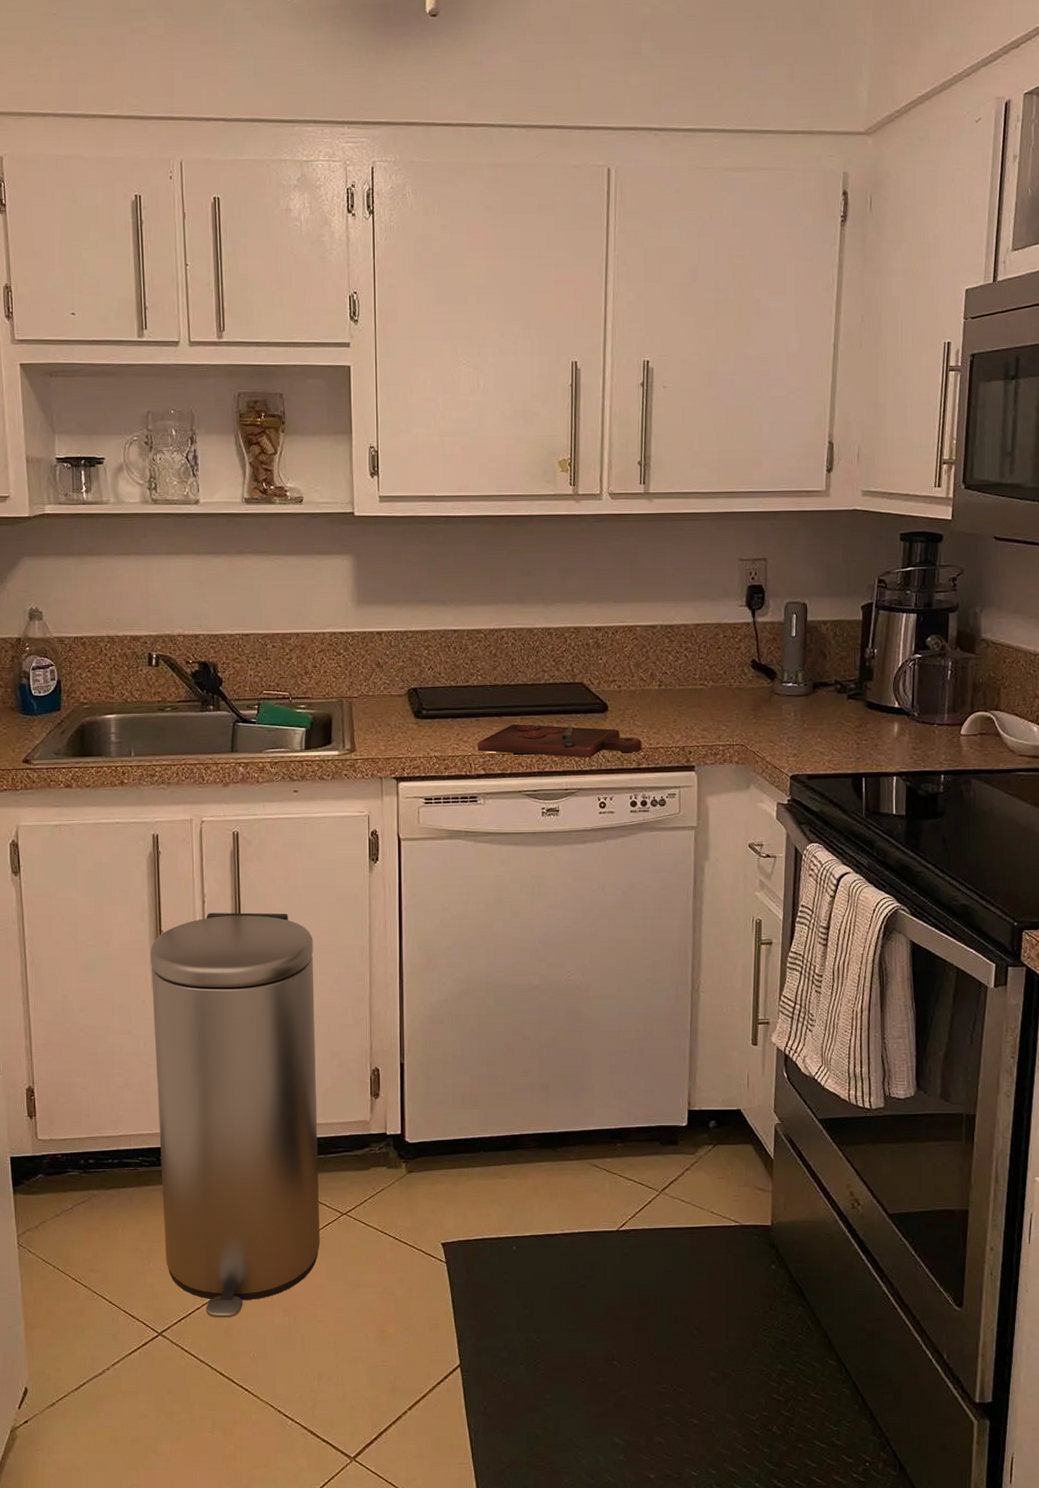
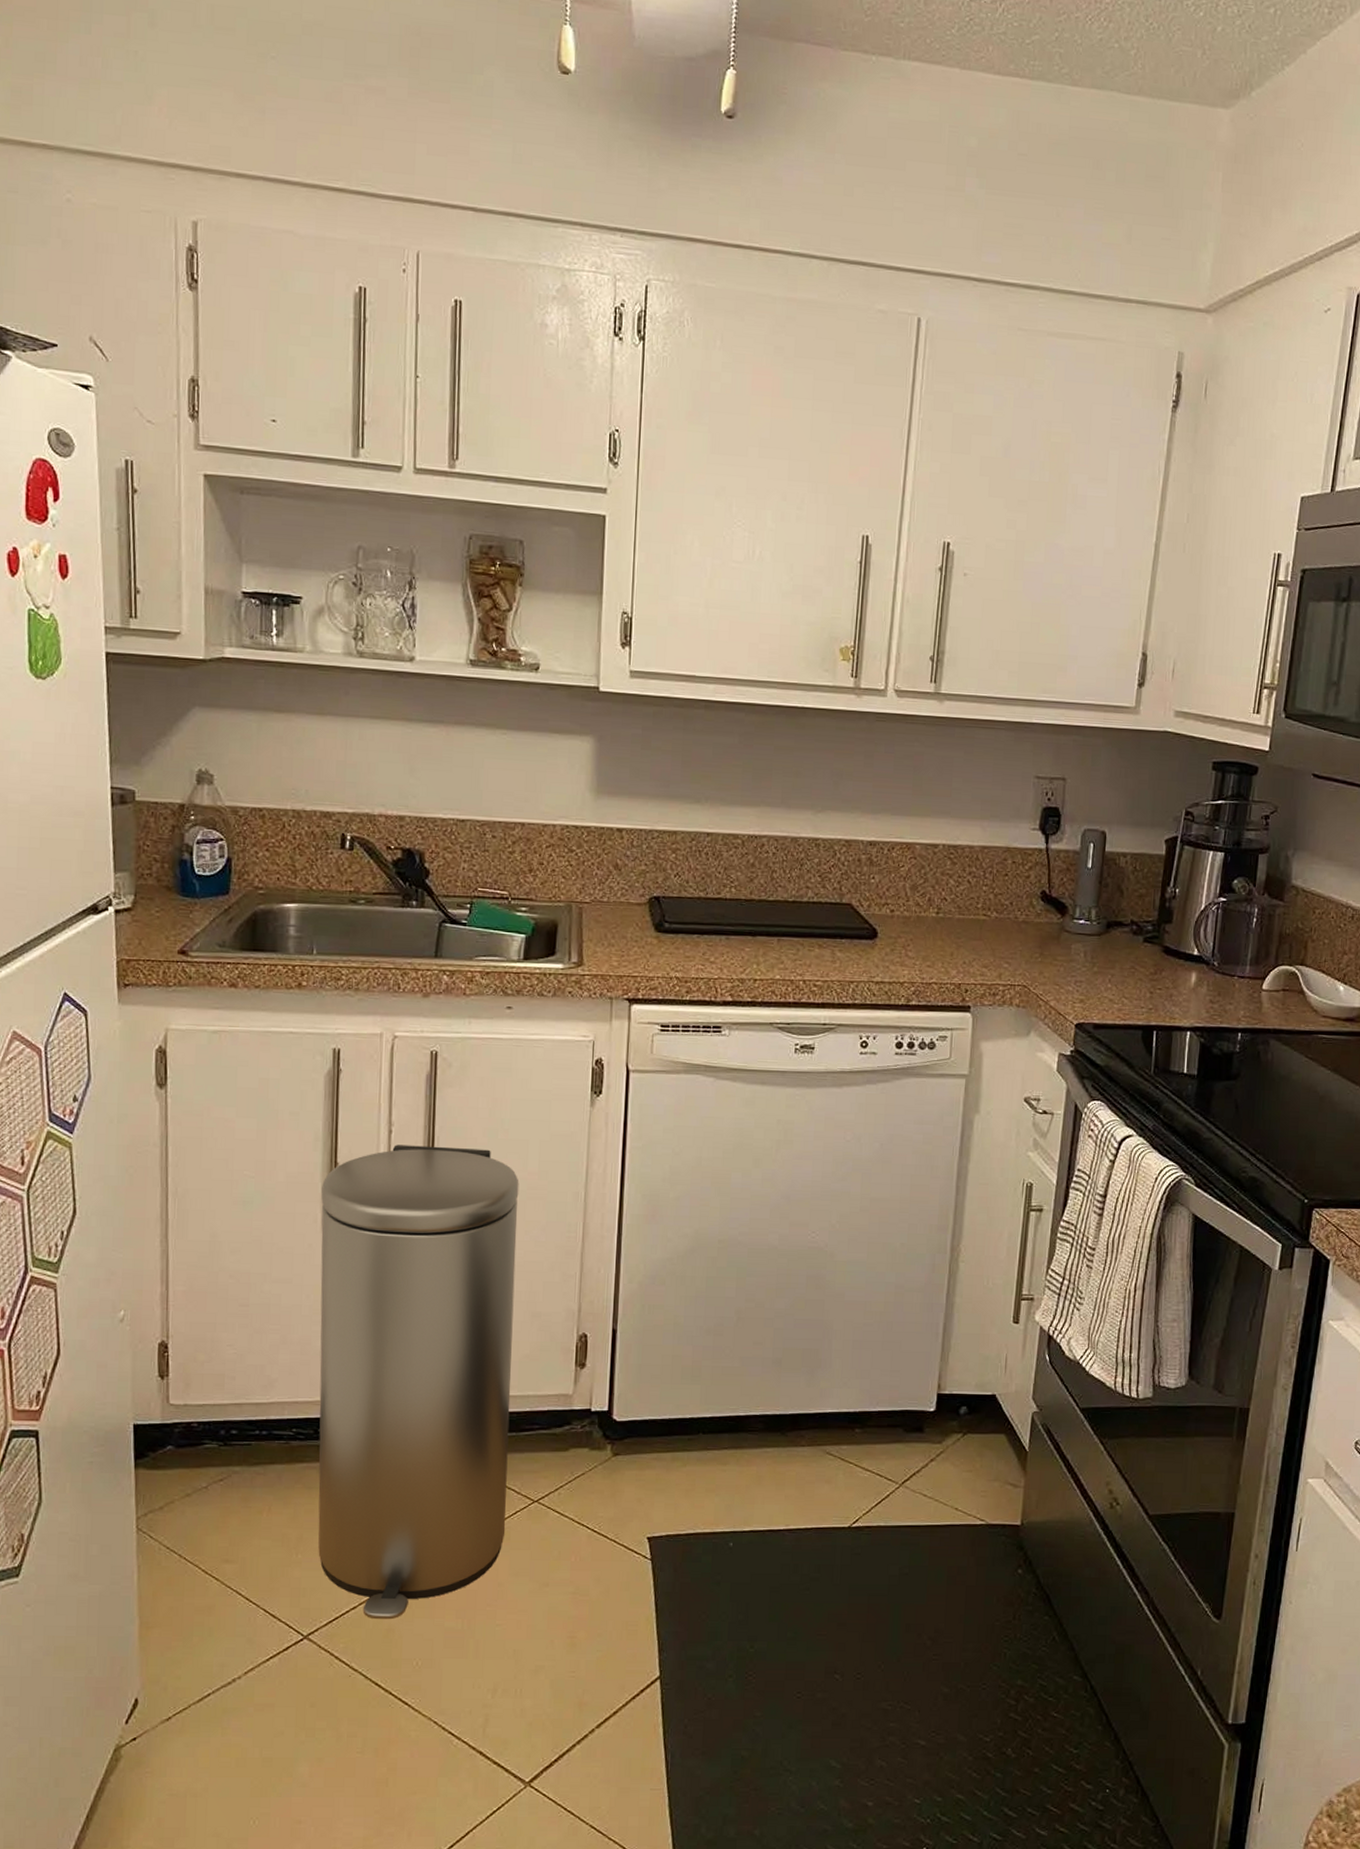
cutting board: present [477,724,642,758] -> none [725,946,913,990]

